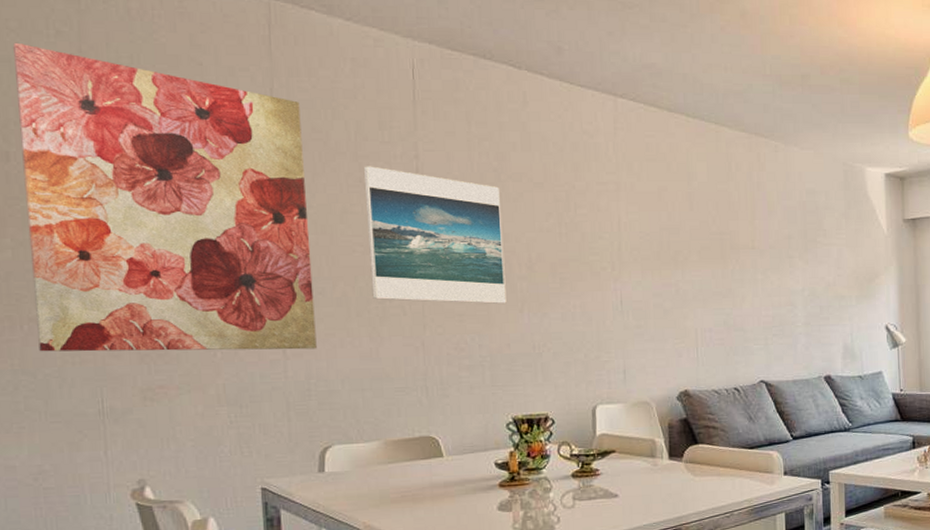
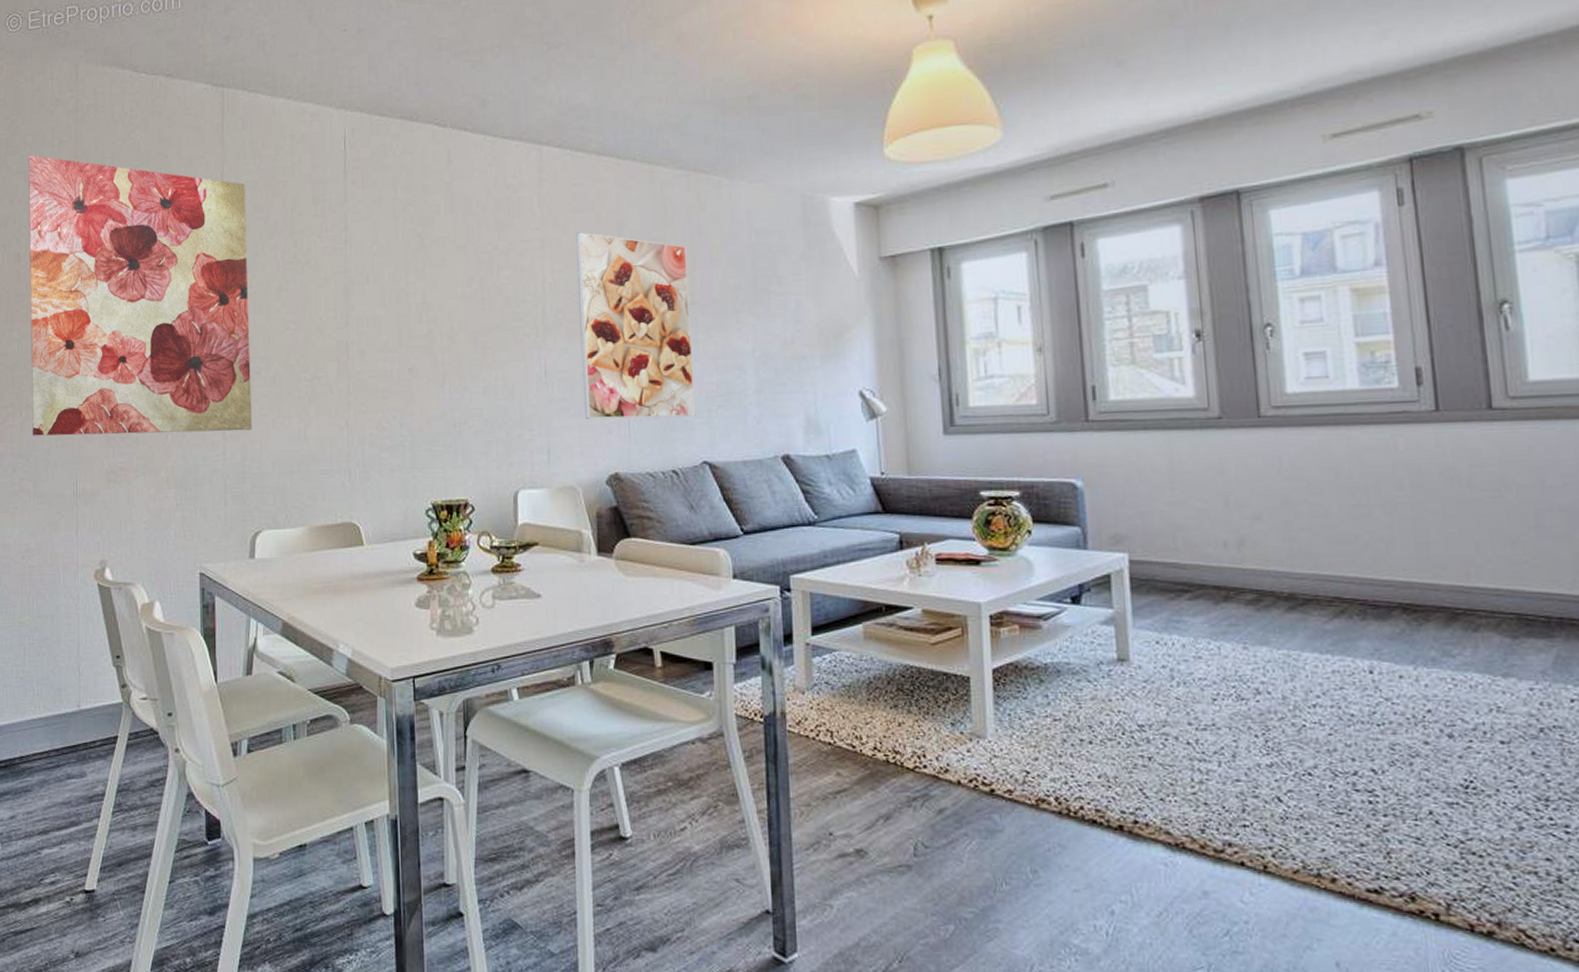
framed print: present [364,166,507,305] -> none [299,241,428,379]
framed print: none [649,179,755,344] -> present [576,232,696,419]

